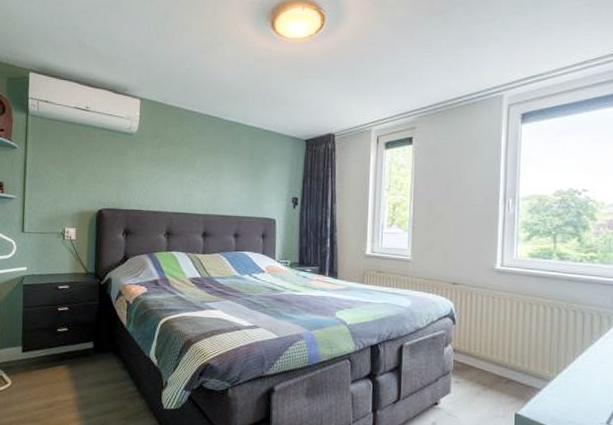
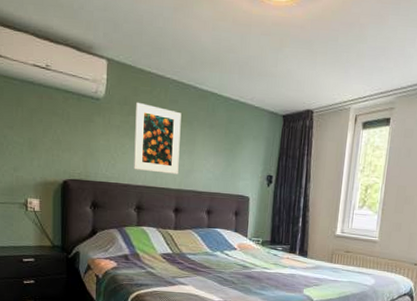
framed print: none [164,135,208,200] -> present [134,102,182,174]

